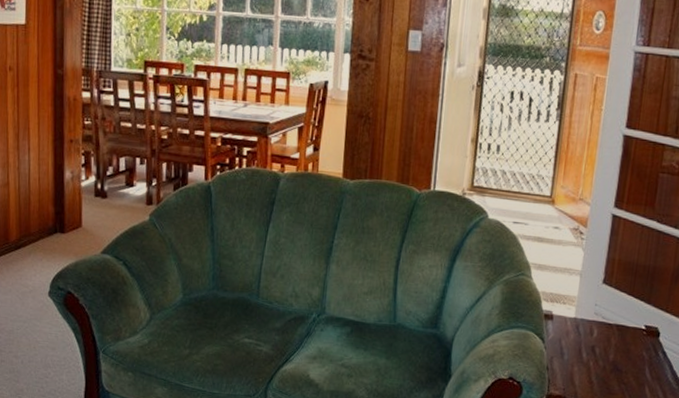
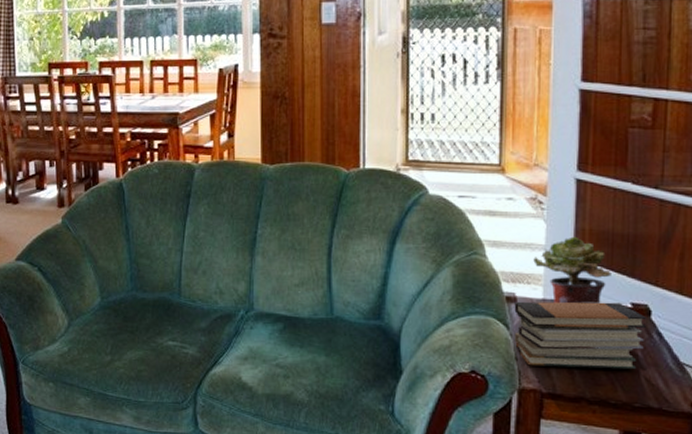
book stack: none [548,318,655,382] -> present [514,301,646,370]
potted plant: none [570,265,632,324] -> present [533,236,611,304]

